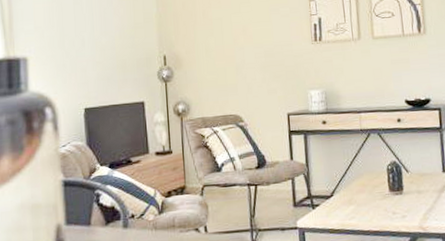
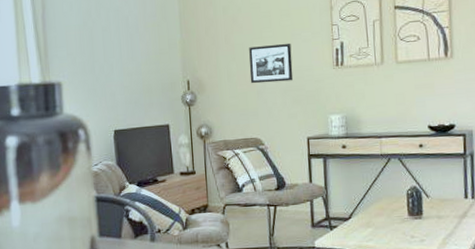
picture frame: none [227,18,273,59] -> present [249,43,294,84]

